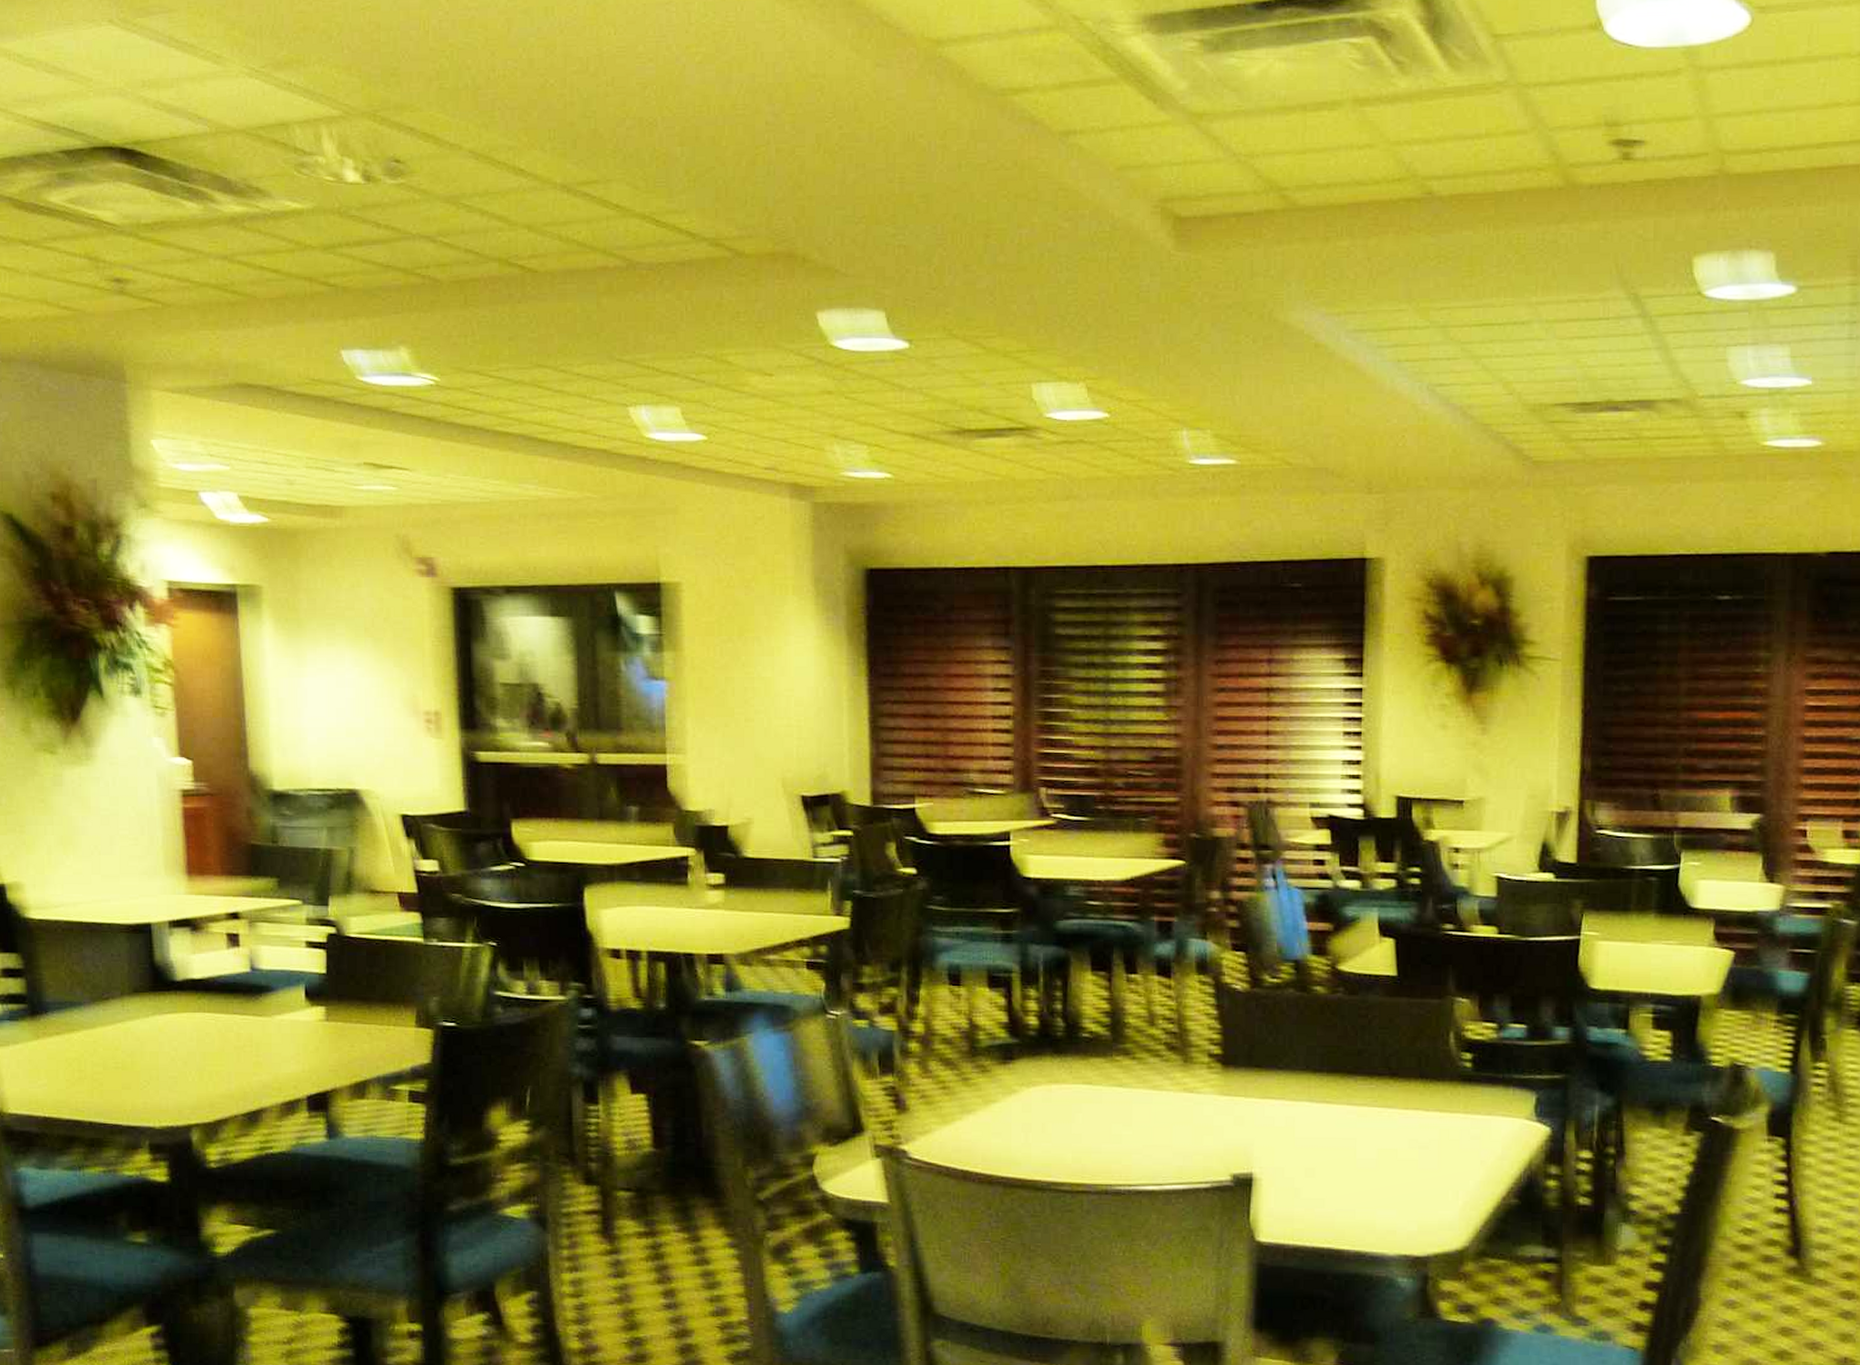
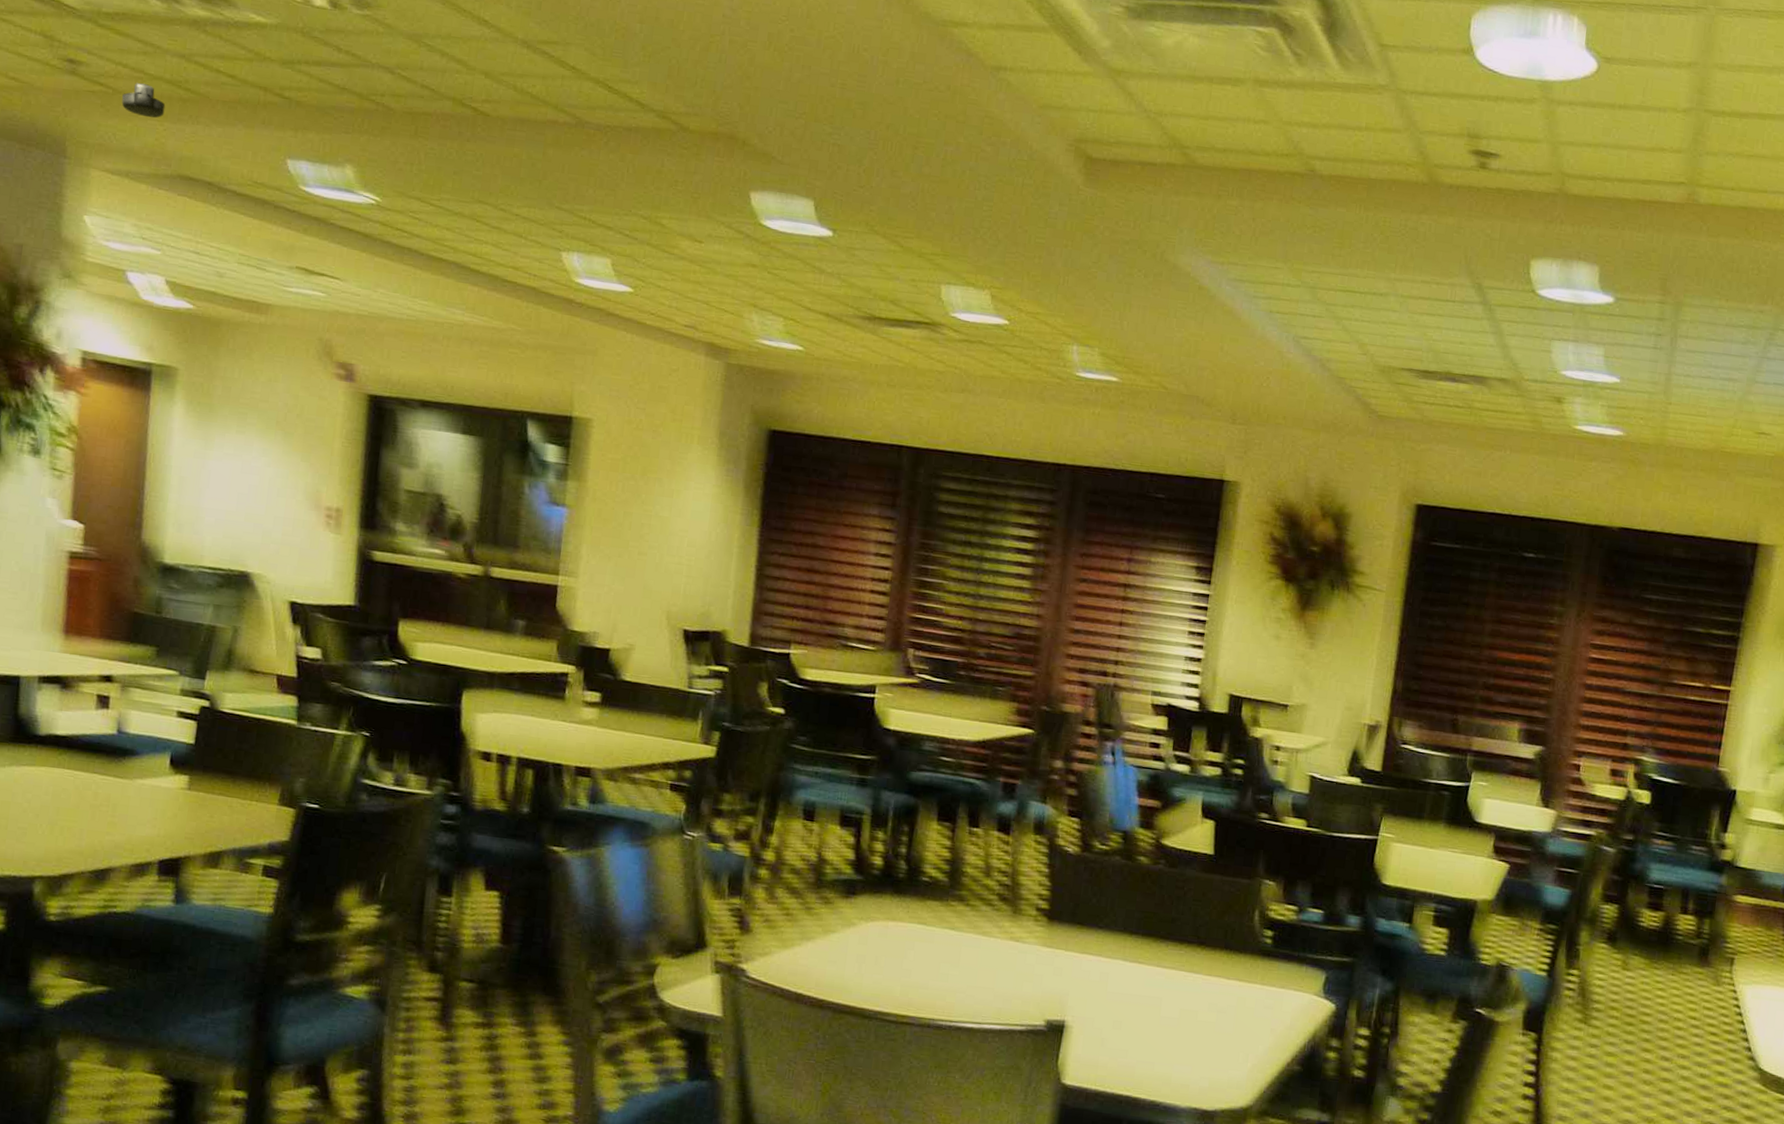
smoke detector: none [172,293,215,328] -> present [121,83,166,119]

